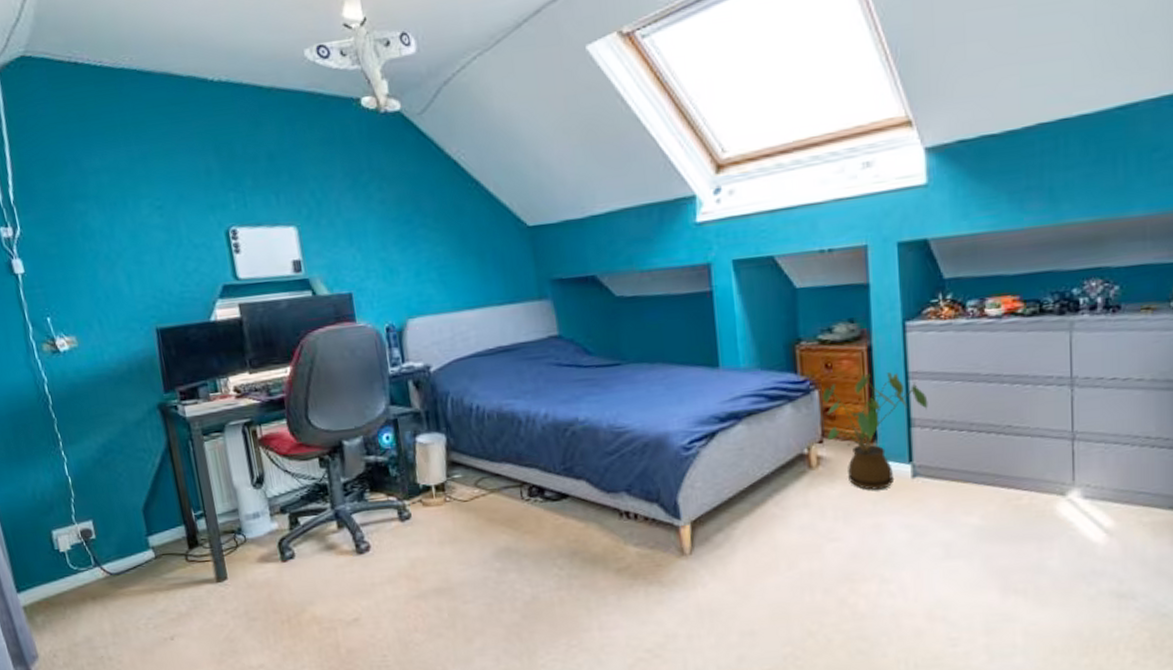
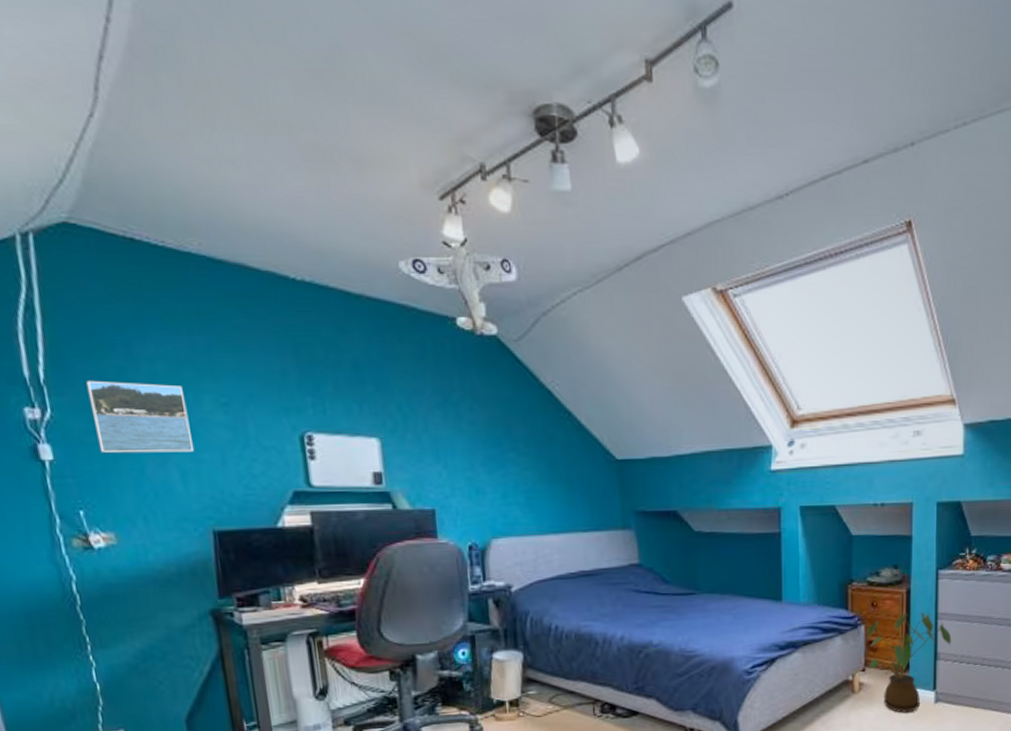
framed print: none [46,194,136,263] -> present [86,380,193,453]

